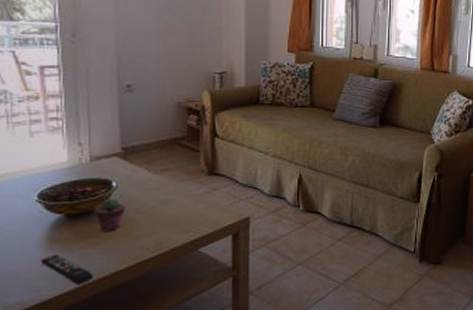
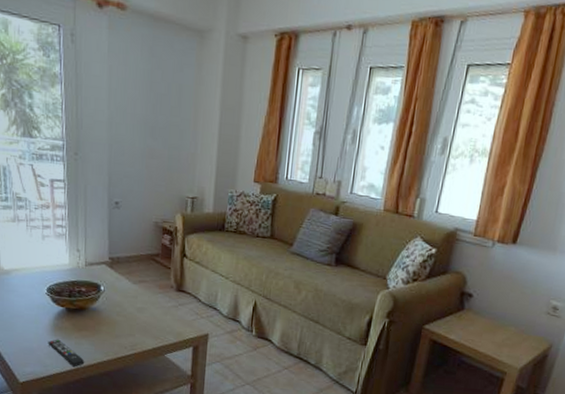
potted succulent: present [95,198,126,233] -> none [87,299,110,328]

